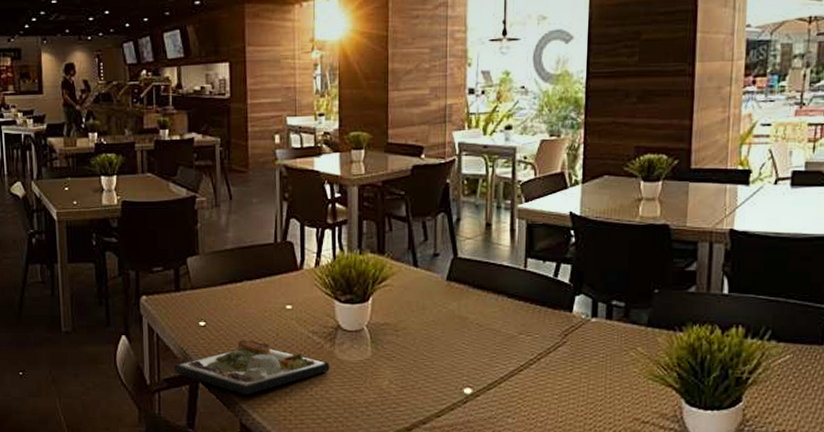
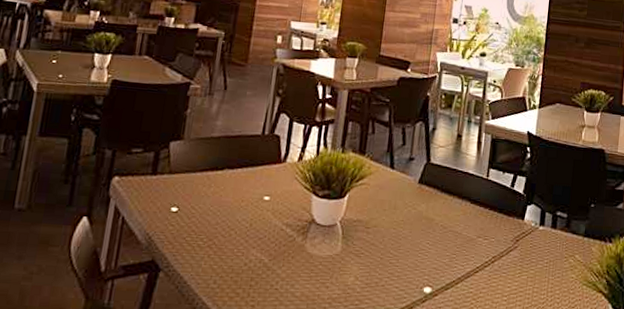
dinner plate: present [173,340,330,395] -> none [134,229,299,287]

